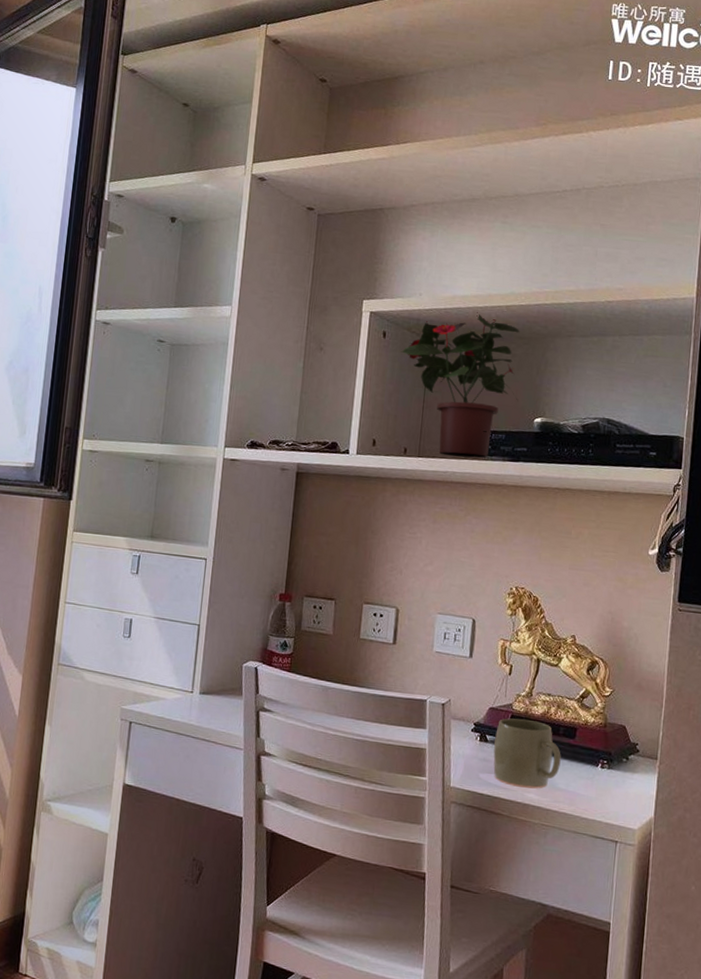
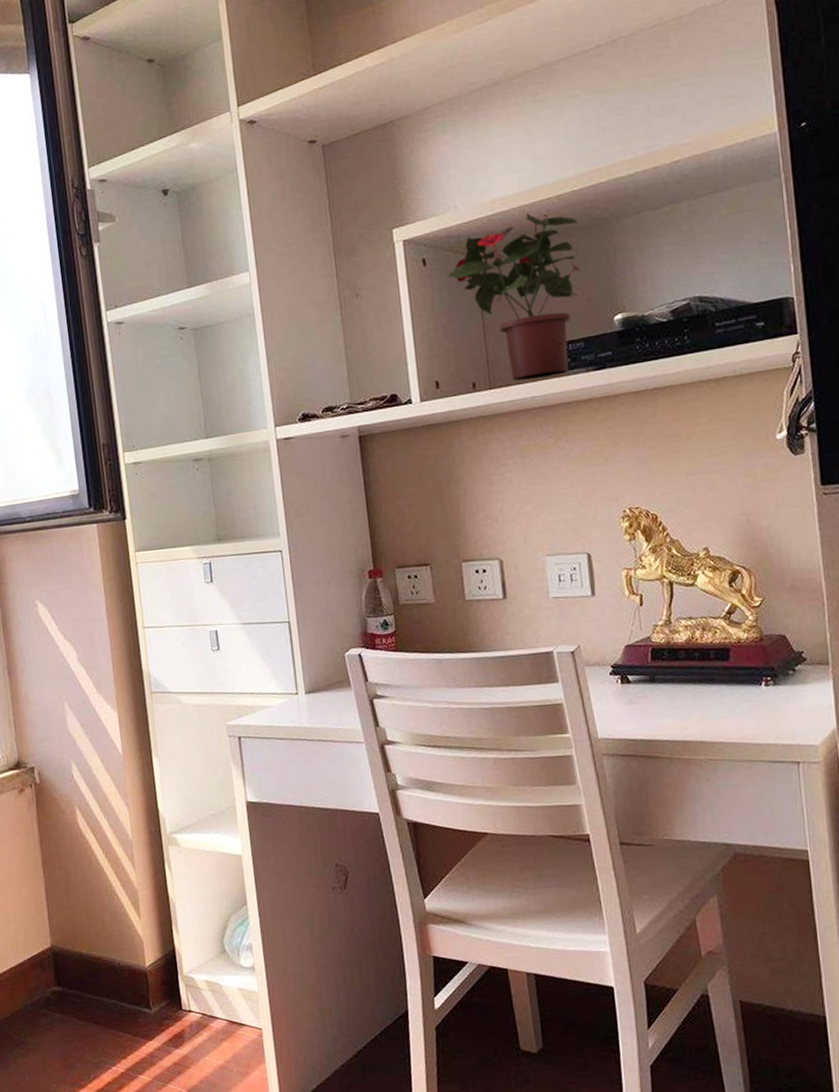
mug: present [493,718,561,789] -> none [637,649,718,725]

